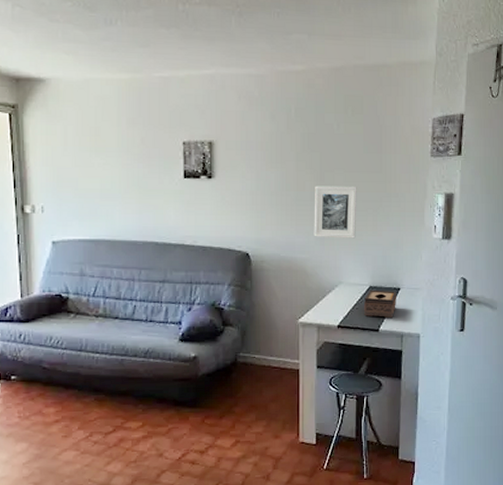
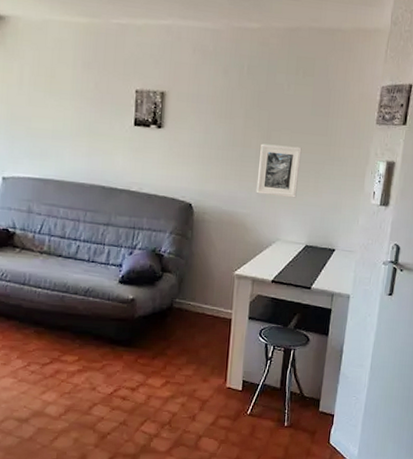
tissue box: present [363,290,396,319] -> none [297,248,331,278]

